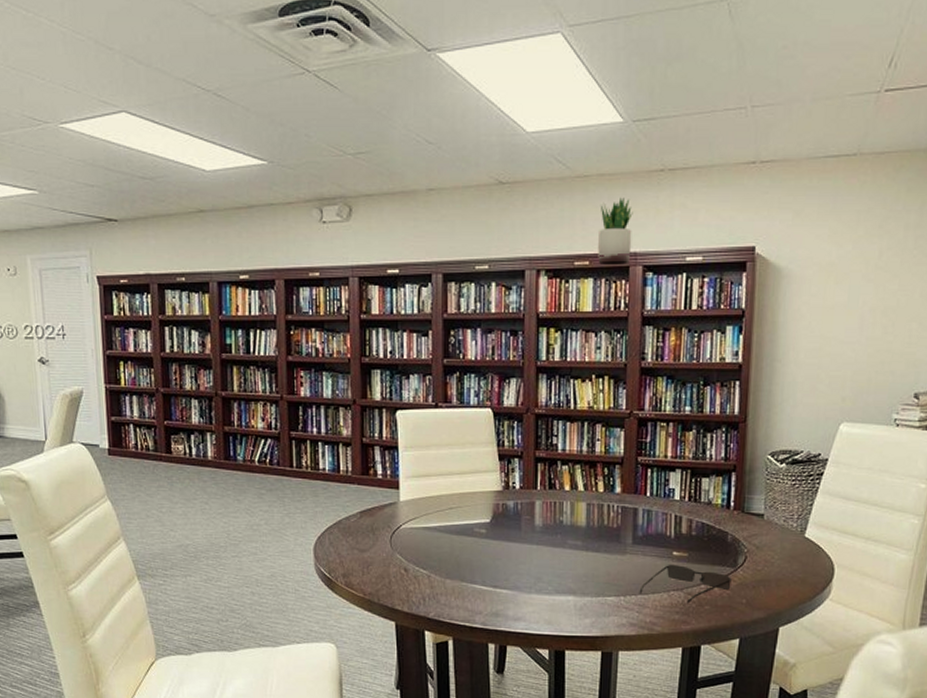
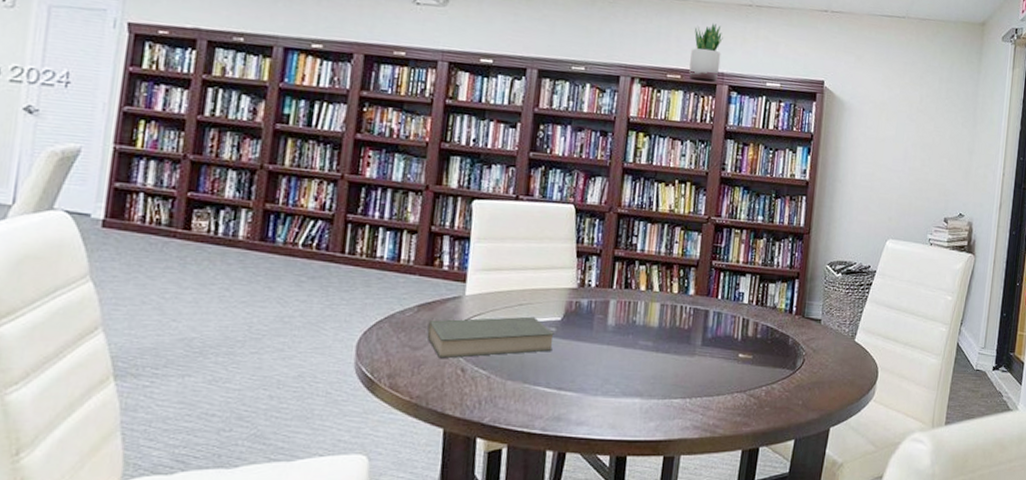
book: none [371,519,485,559] -> present [426,316,554,358]
eyeglasses: present [639,564,732,604] -> none [704,366,790,405]

